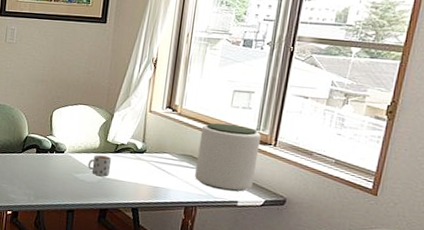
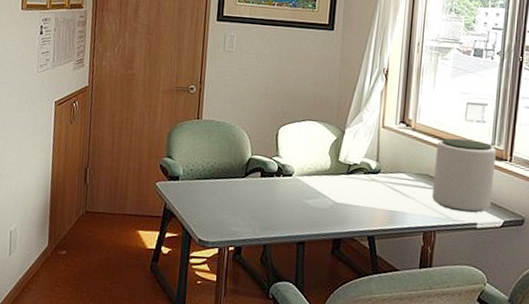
mug: present [88,155,112,177] -> none [318,177,345,202]

